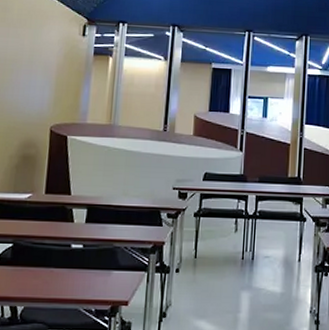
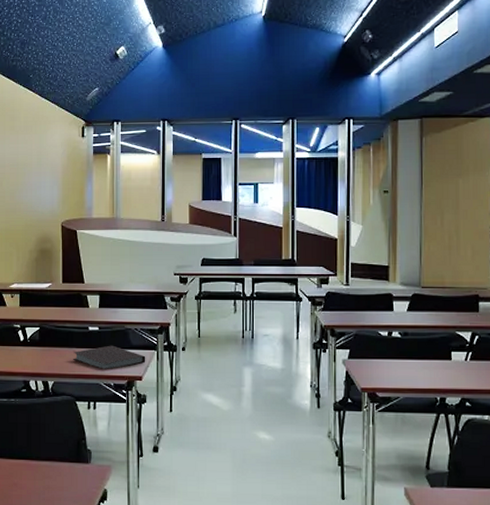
notebook: none [50,265,135,293] -> present [73,345,146,369]

